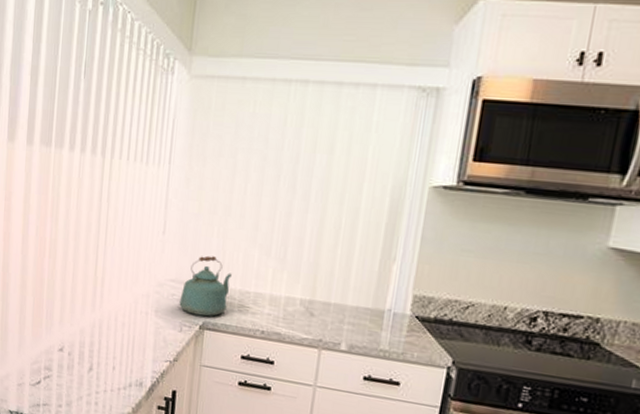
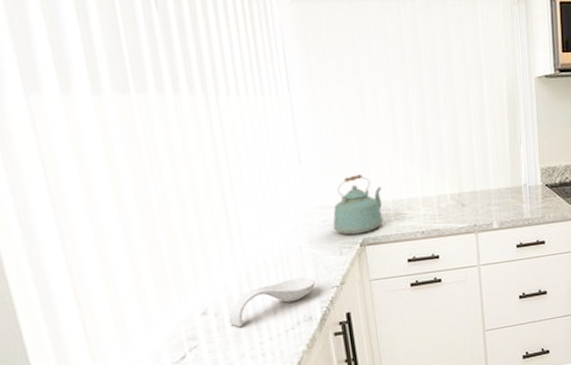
spoon rest: none [77,340,152,372] -> present [228,277,315,328]

